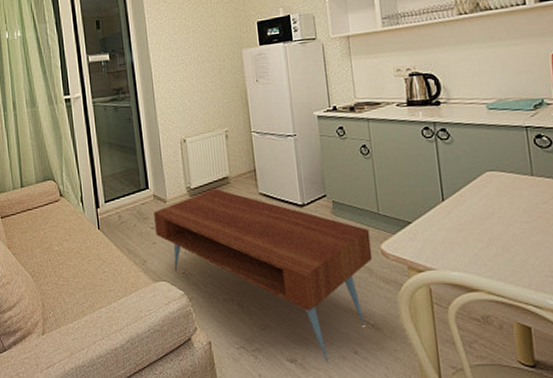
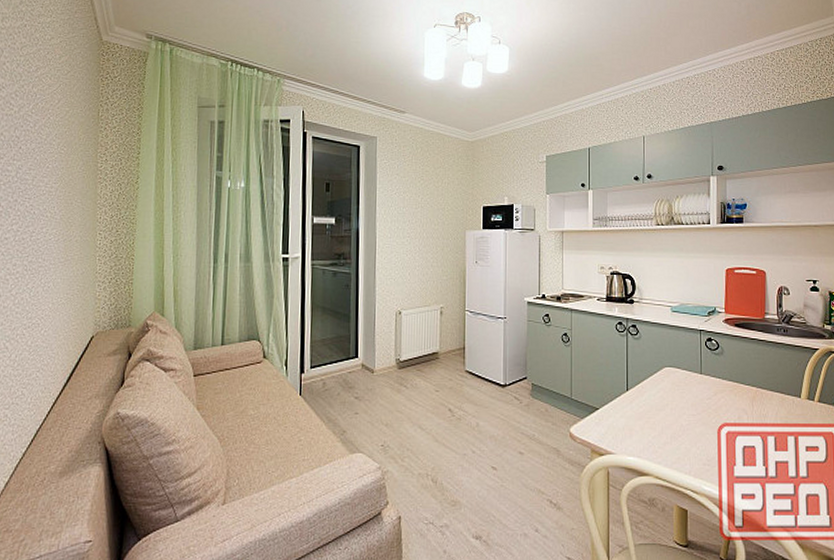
coffee table: present [154,189,373,364] -> none [359,363,562,541]

